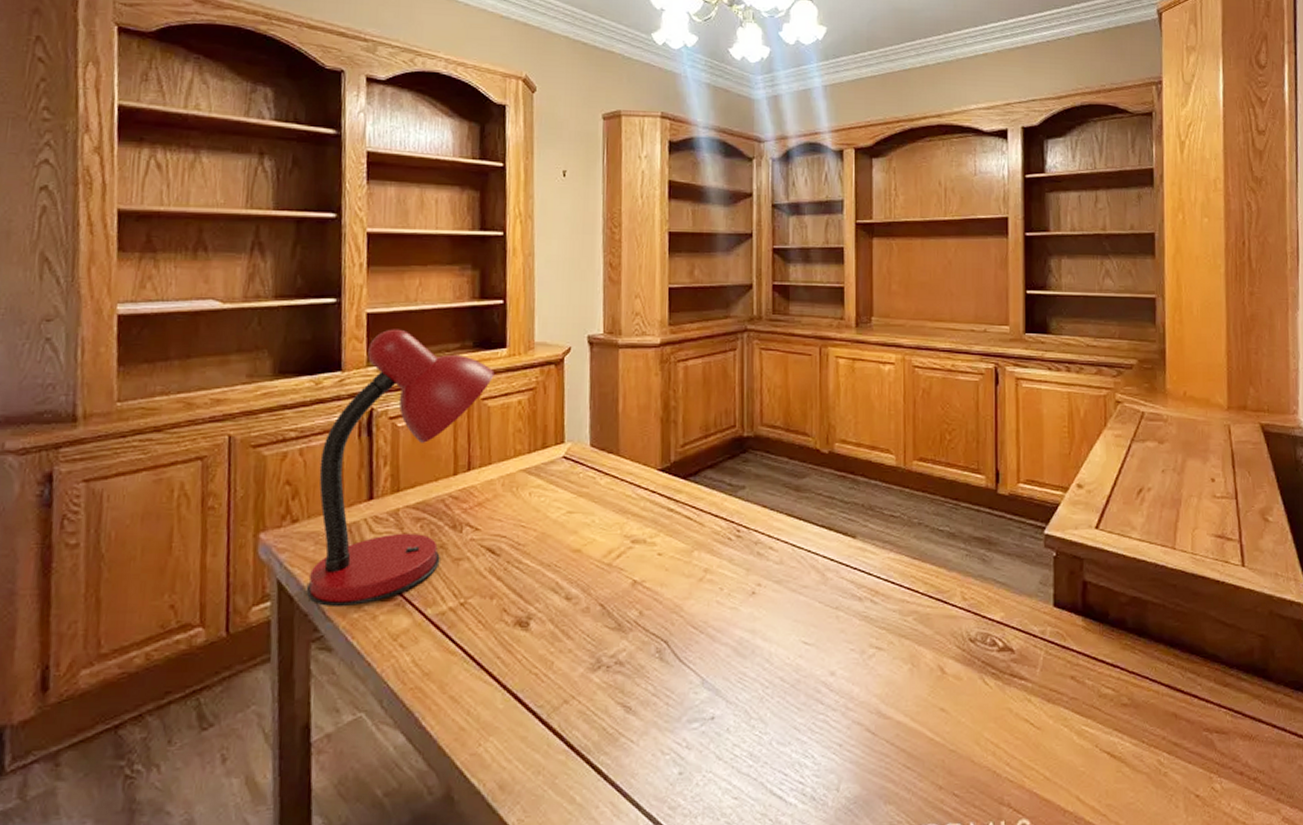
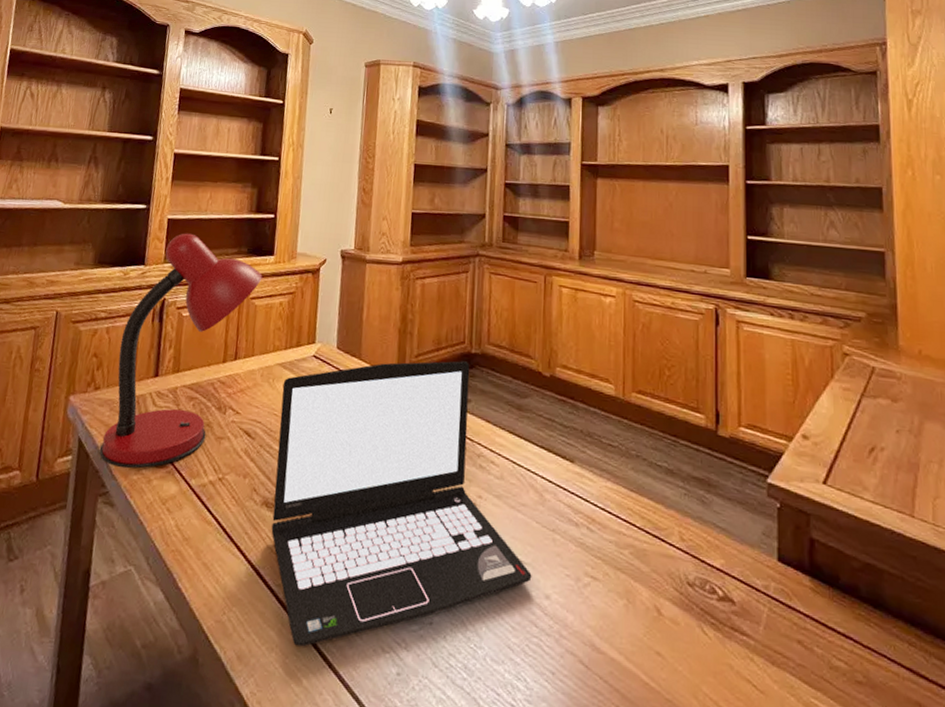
laptop: none [527,446,816,765] -> present [271,361,532,647]

